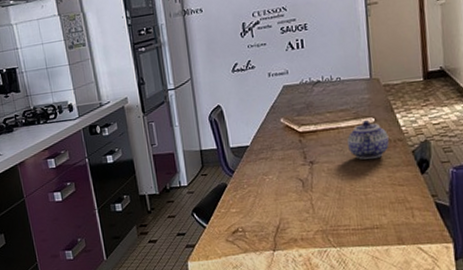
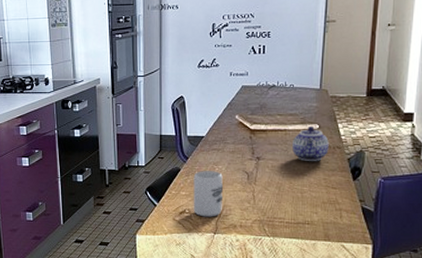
cup: none [242,182,279,234] -> present [193,171,224,217]

